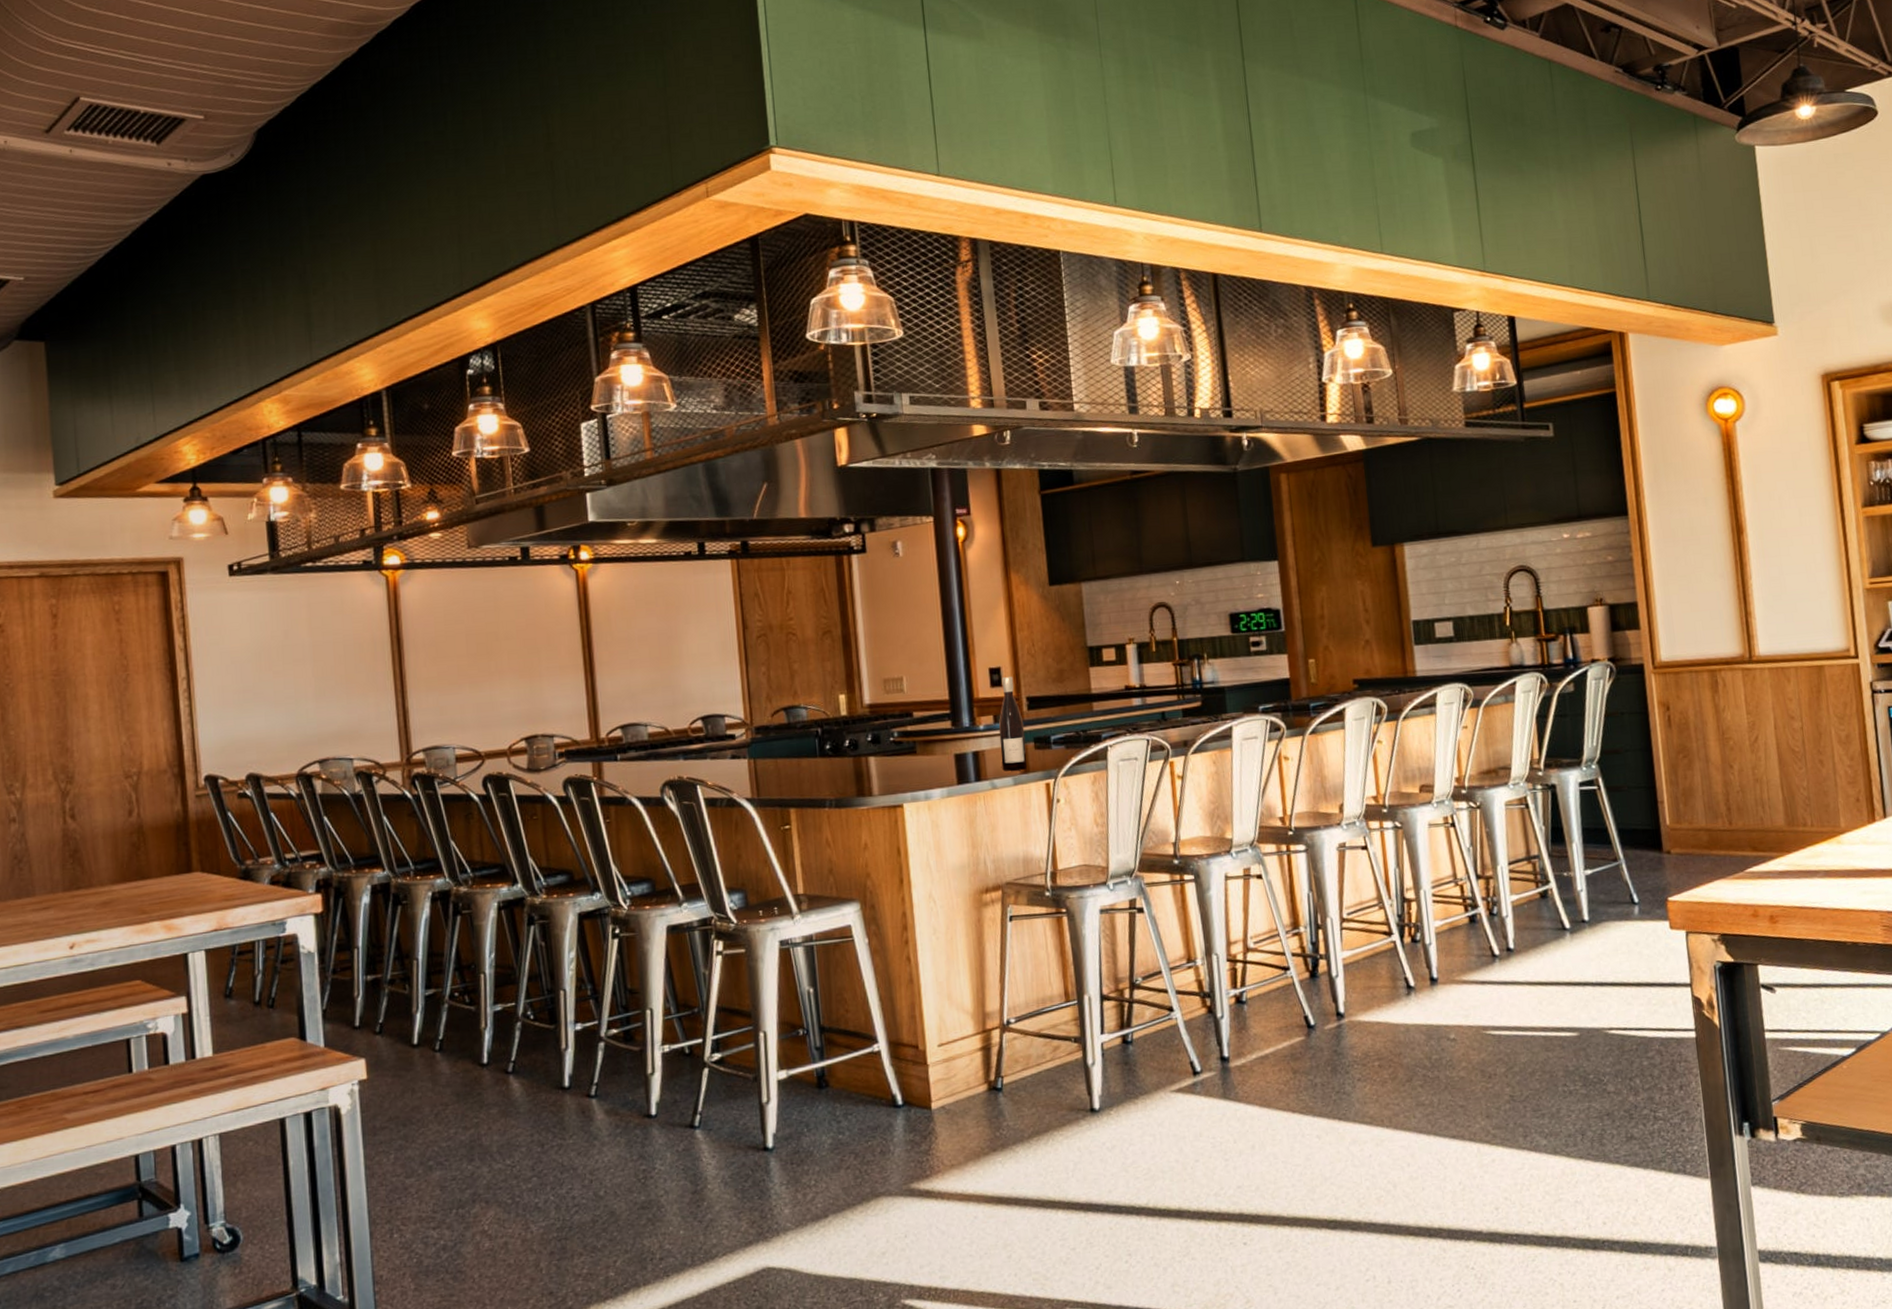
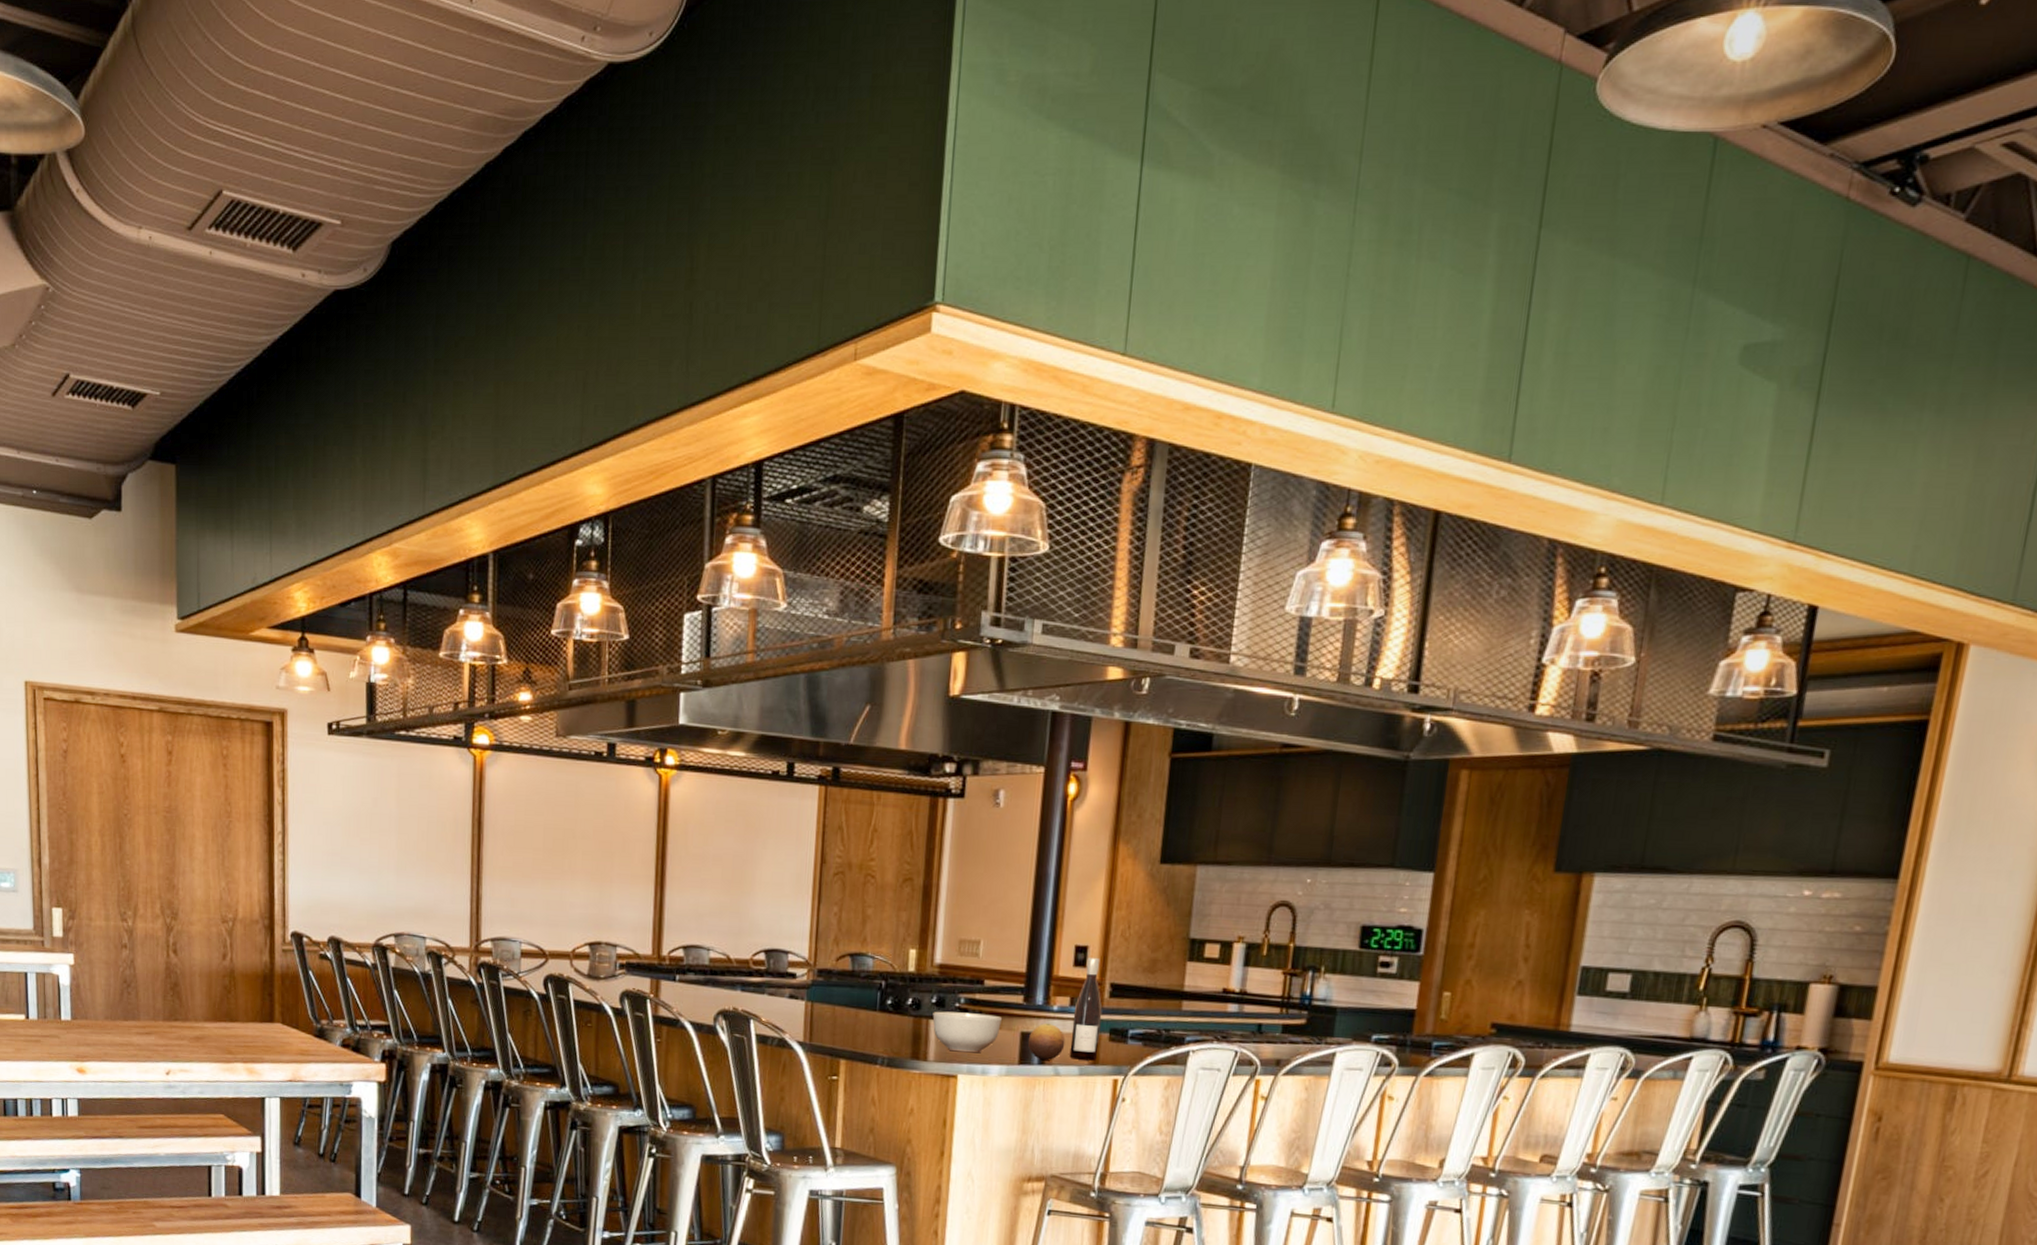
bowl: none [870,742,936,783] -> present [932,1011,1003,1053]
fruit: none [962,742,997,778] -> present [1027,1023,1066,1061]

